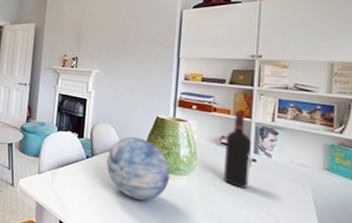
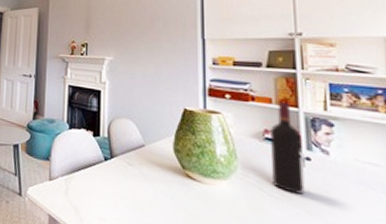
decorative orb: present [106,137,170,200] -> none [129,133,207,211]

